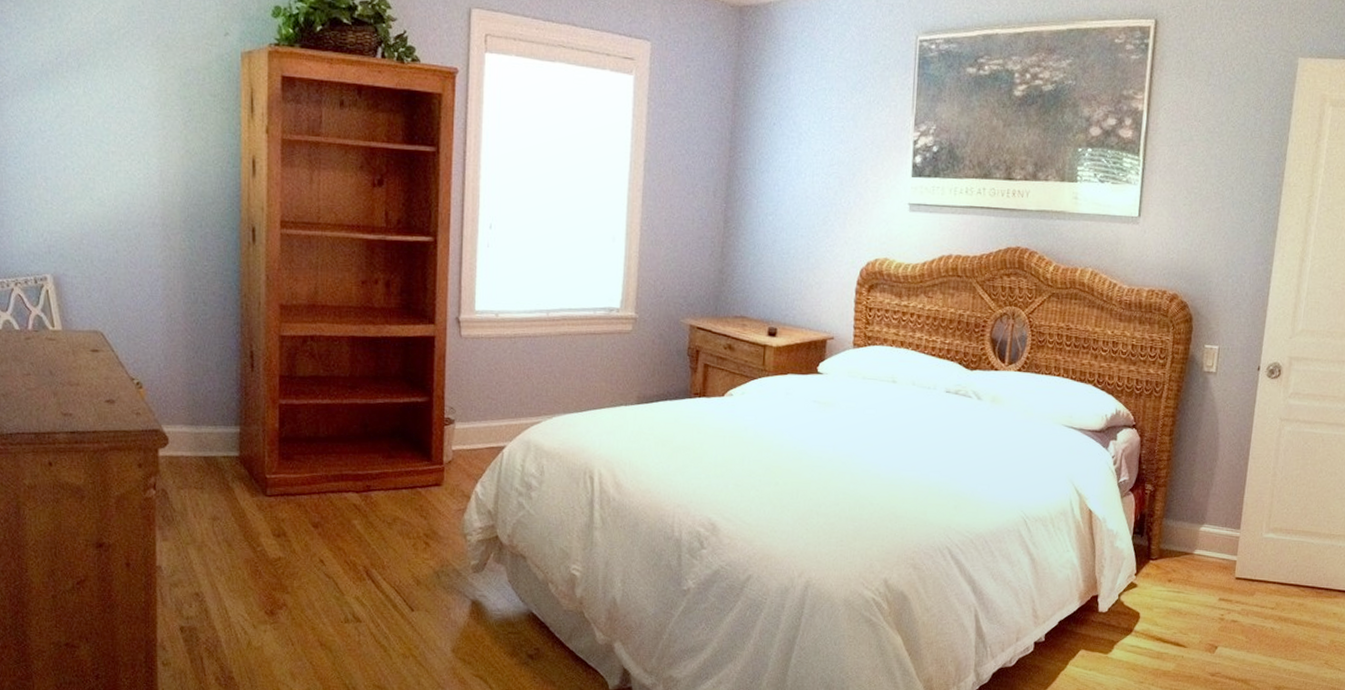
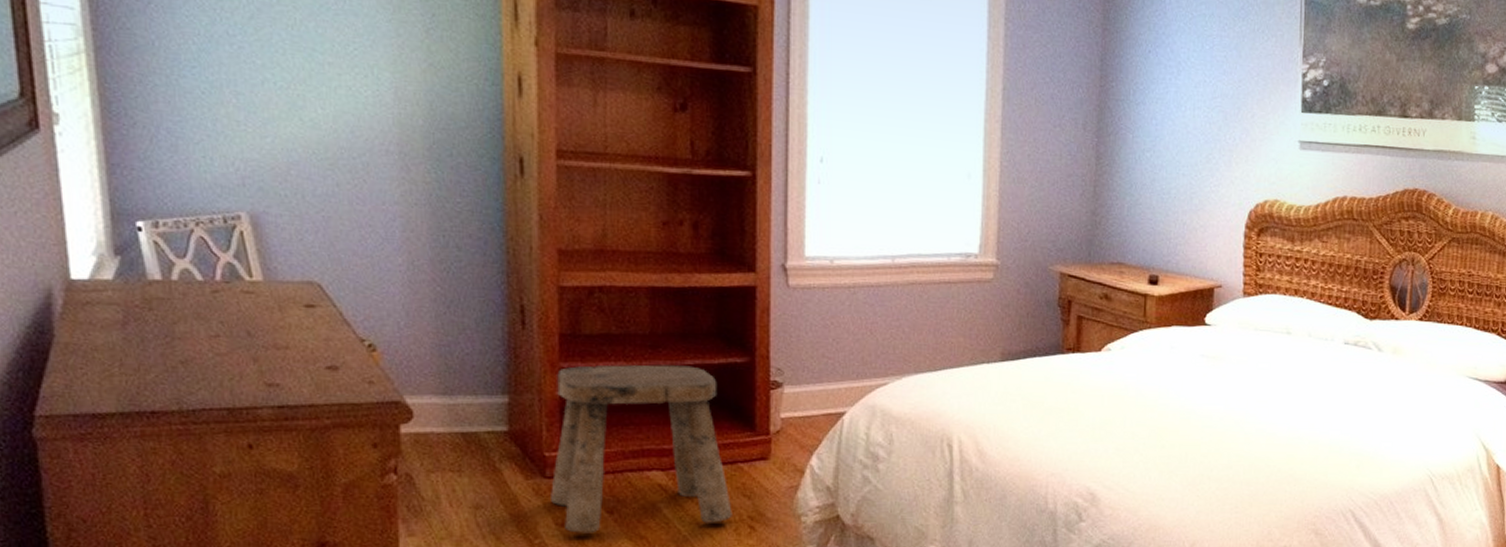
stool: none [270,402,412,544] -> present [551,364,732,534]

